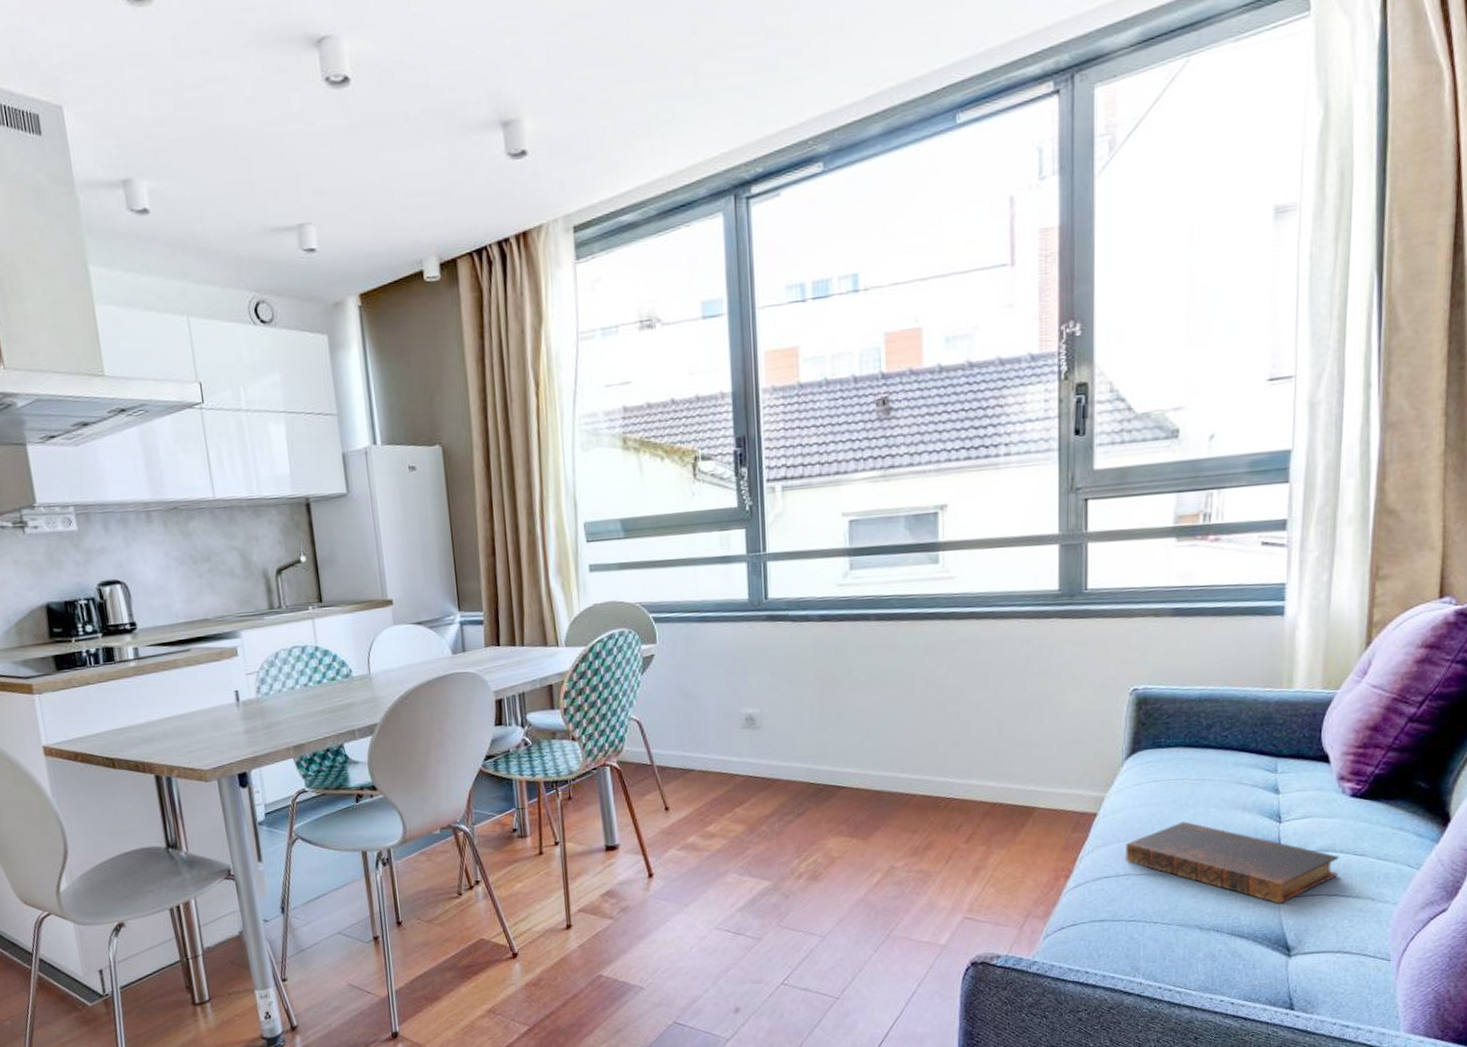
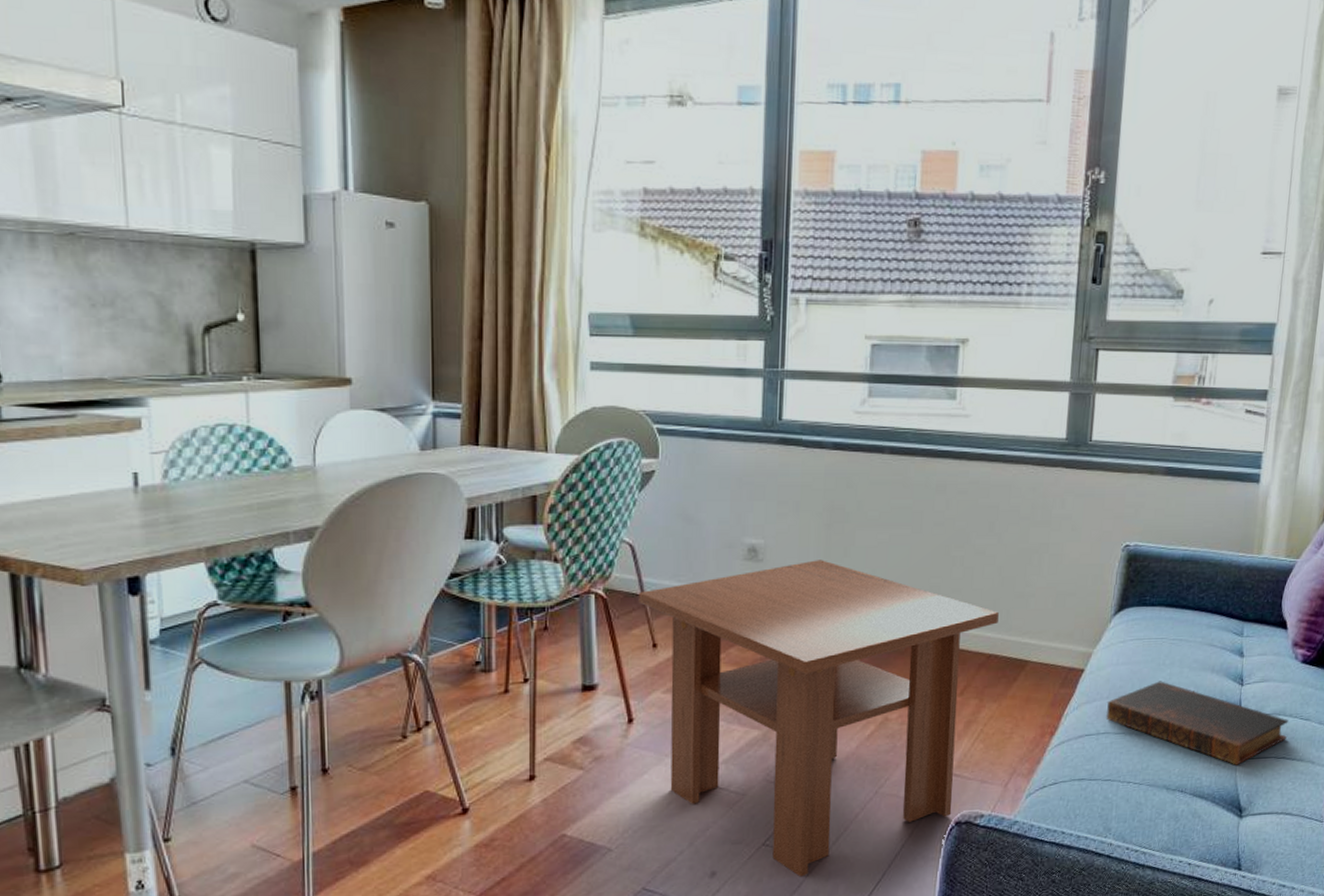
coffee table: none [649,723,1000,1013] -> present [638,560,999,877]

